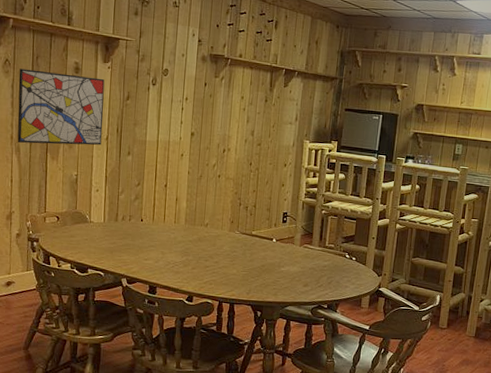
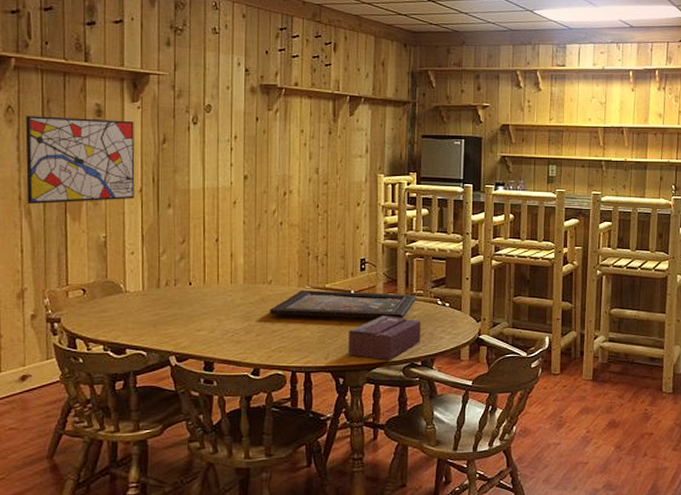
board game: none [204,234,328,267] -> present [269,290,416,319]
tissue box: none [267,262,330,301] -> present [348,316,421,360]

